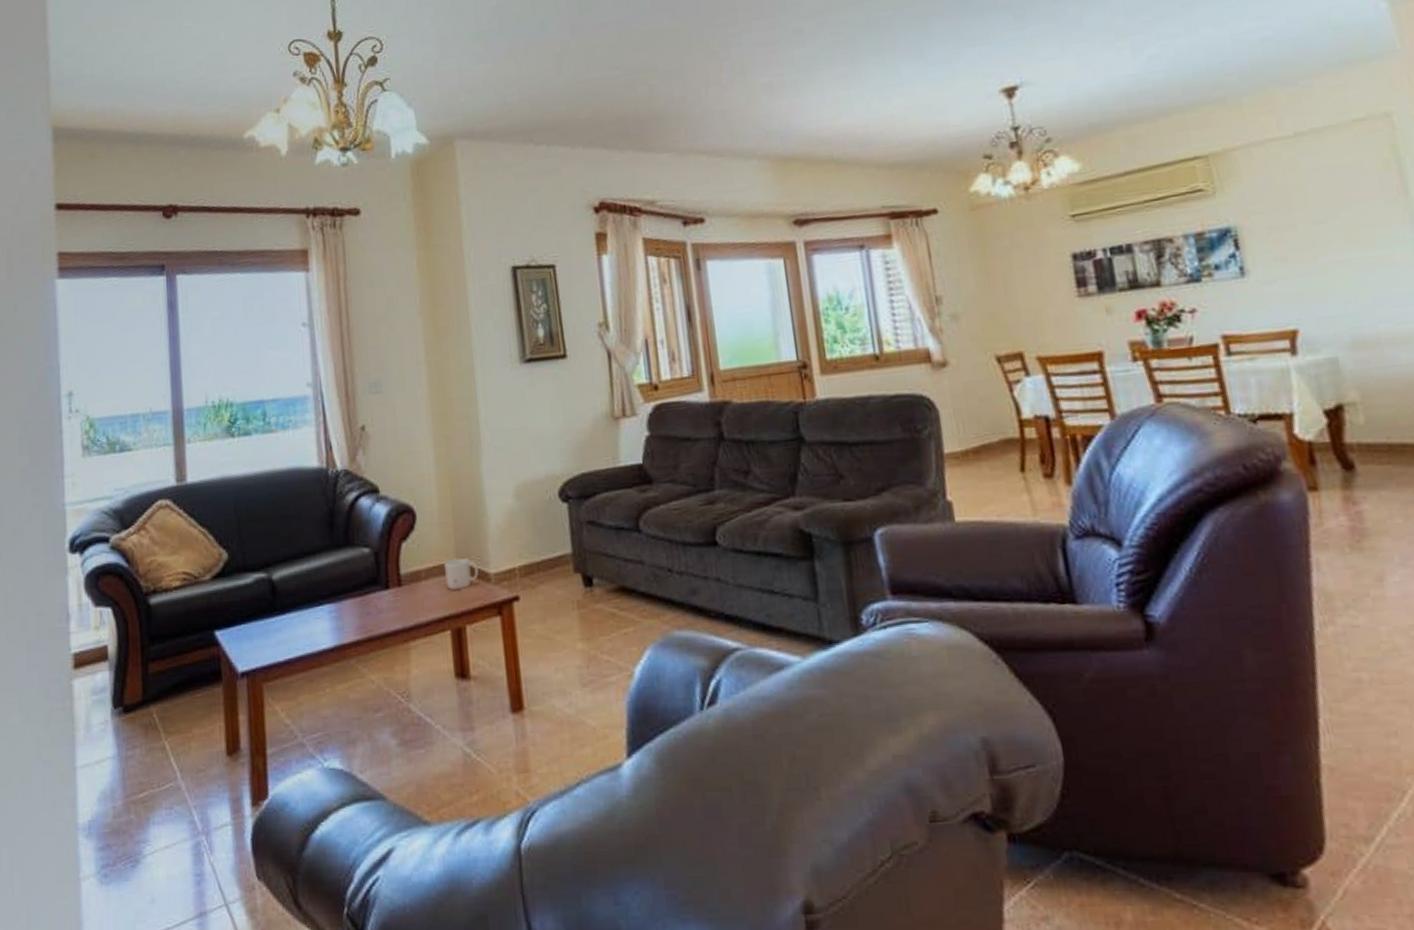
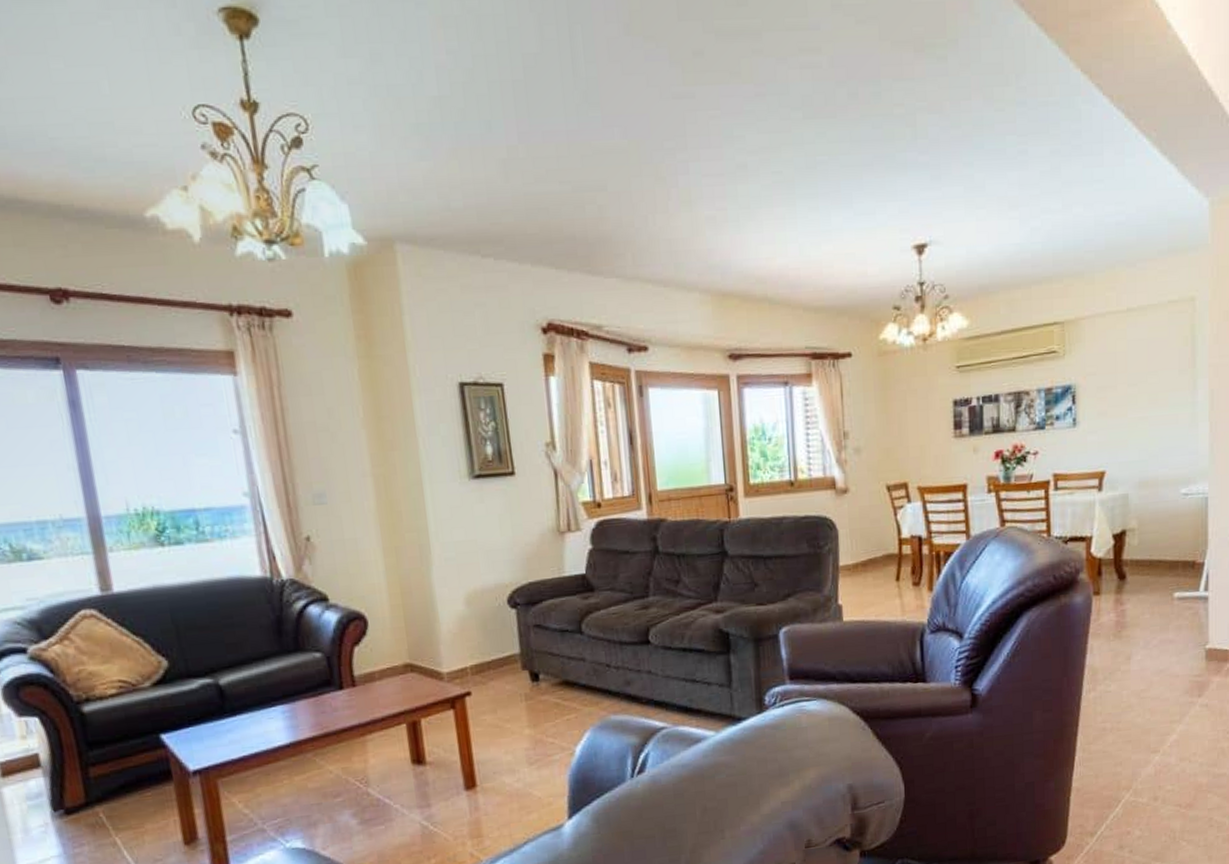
mug: present [444,557,479,590] -> none [398,659,432,689]

